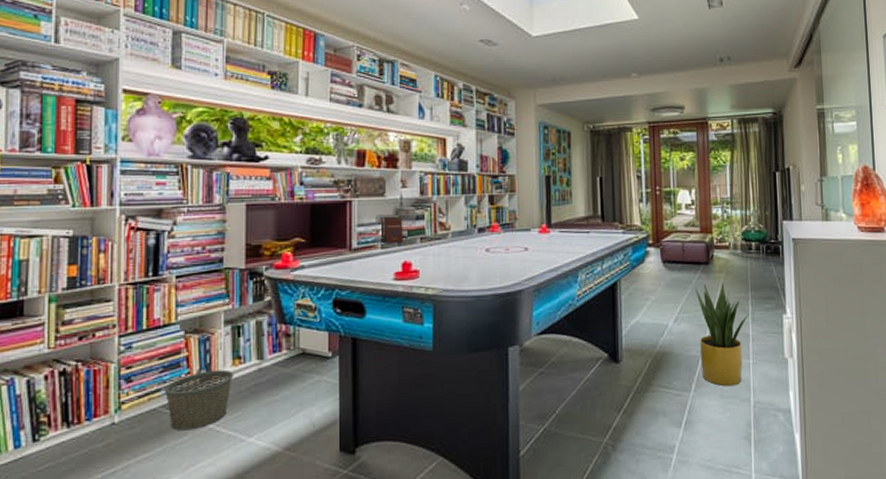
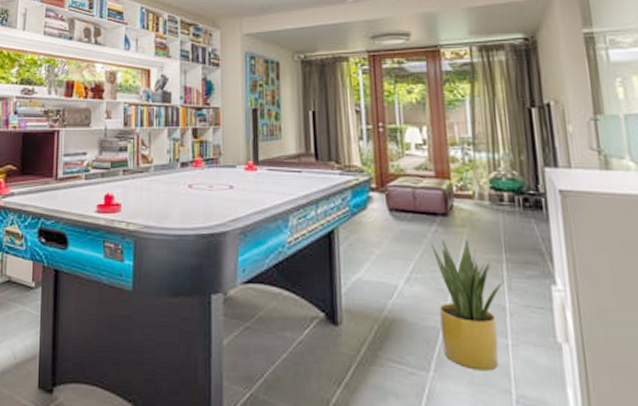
books: present [374,214,403,244] -> none [79,145,107,175]

